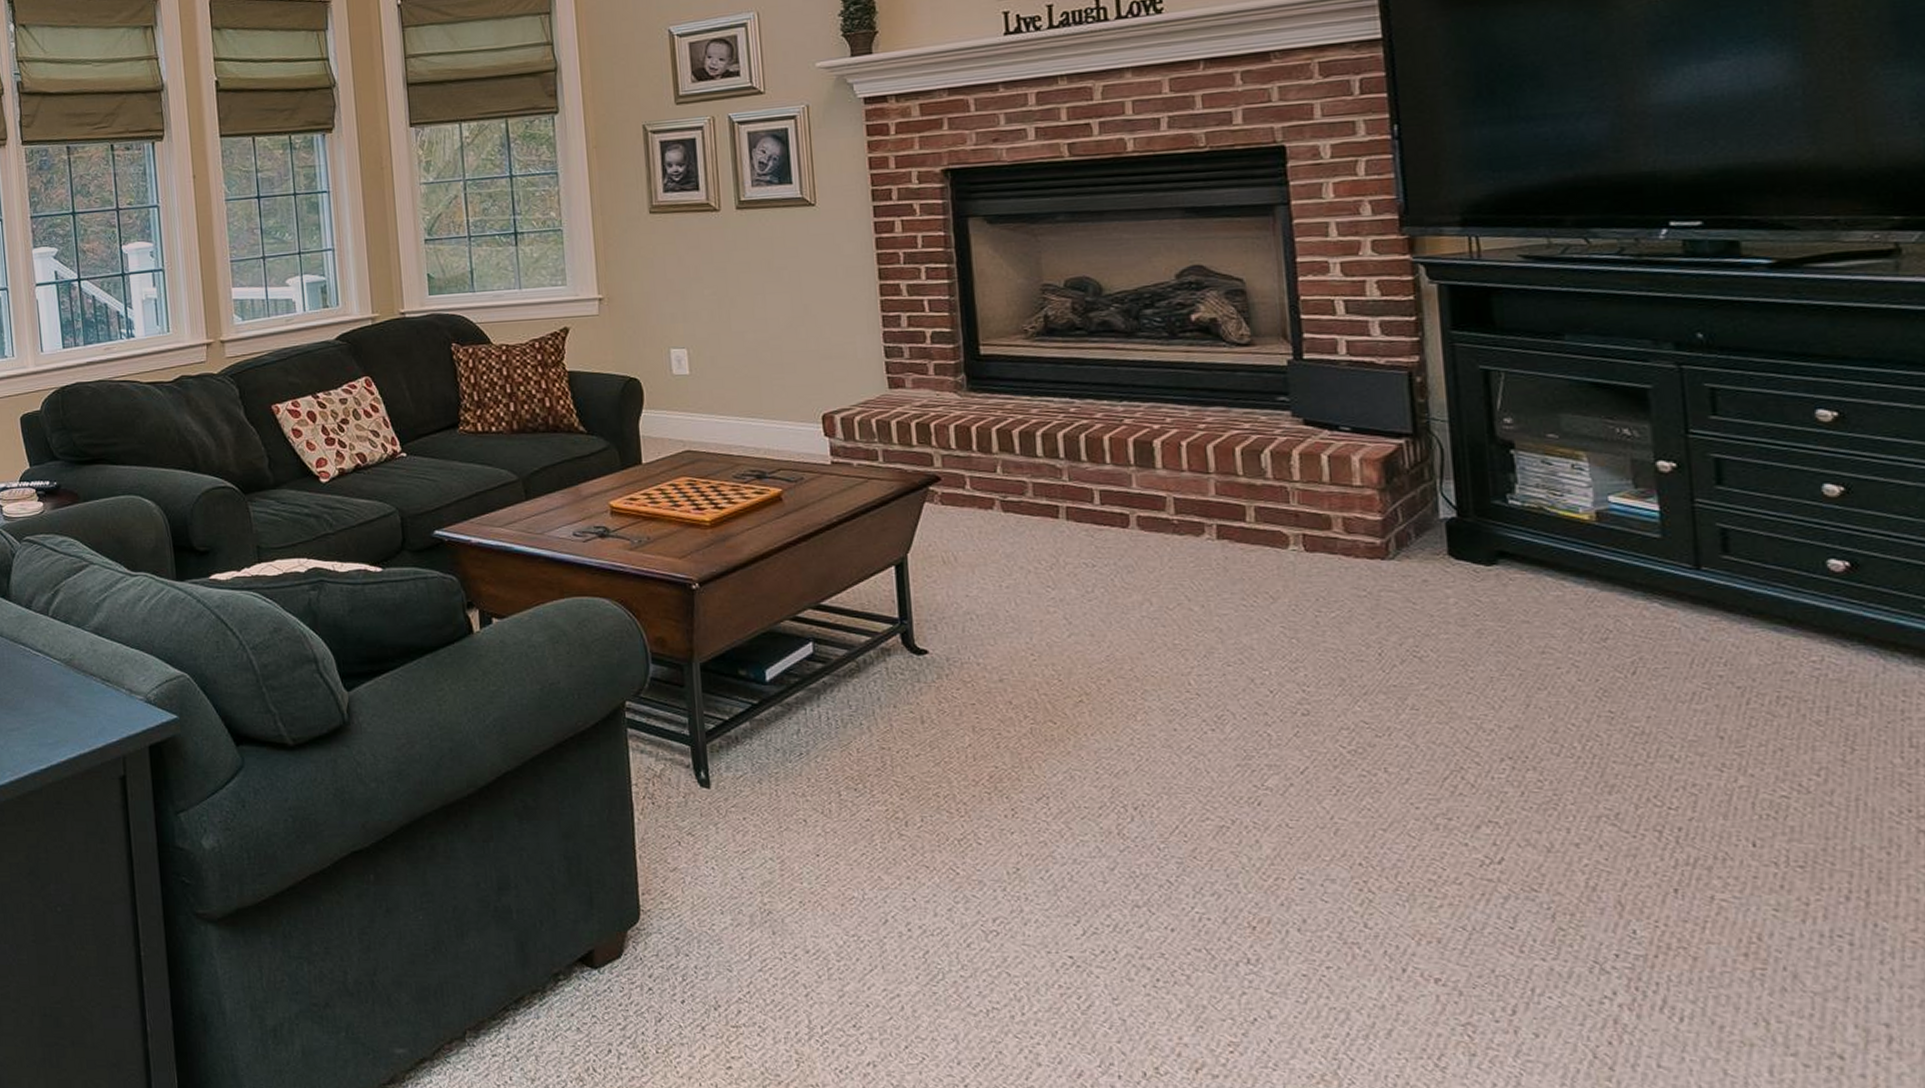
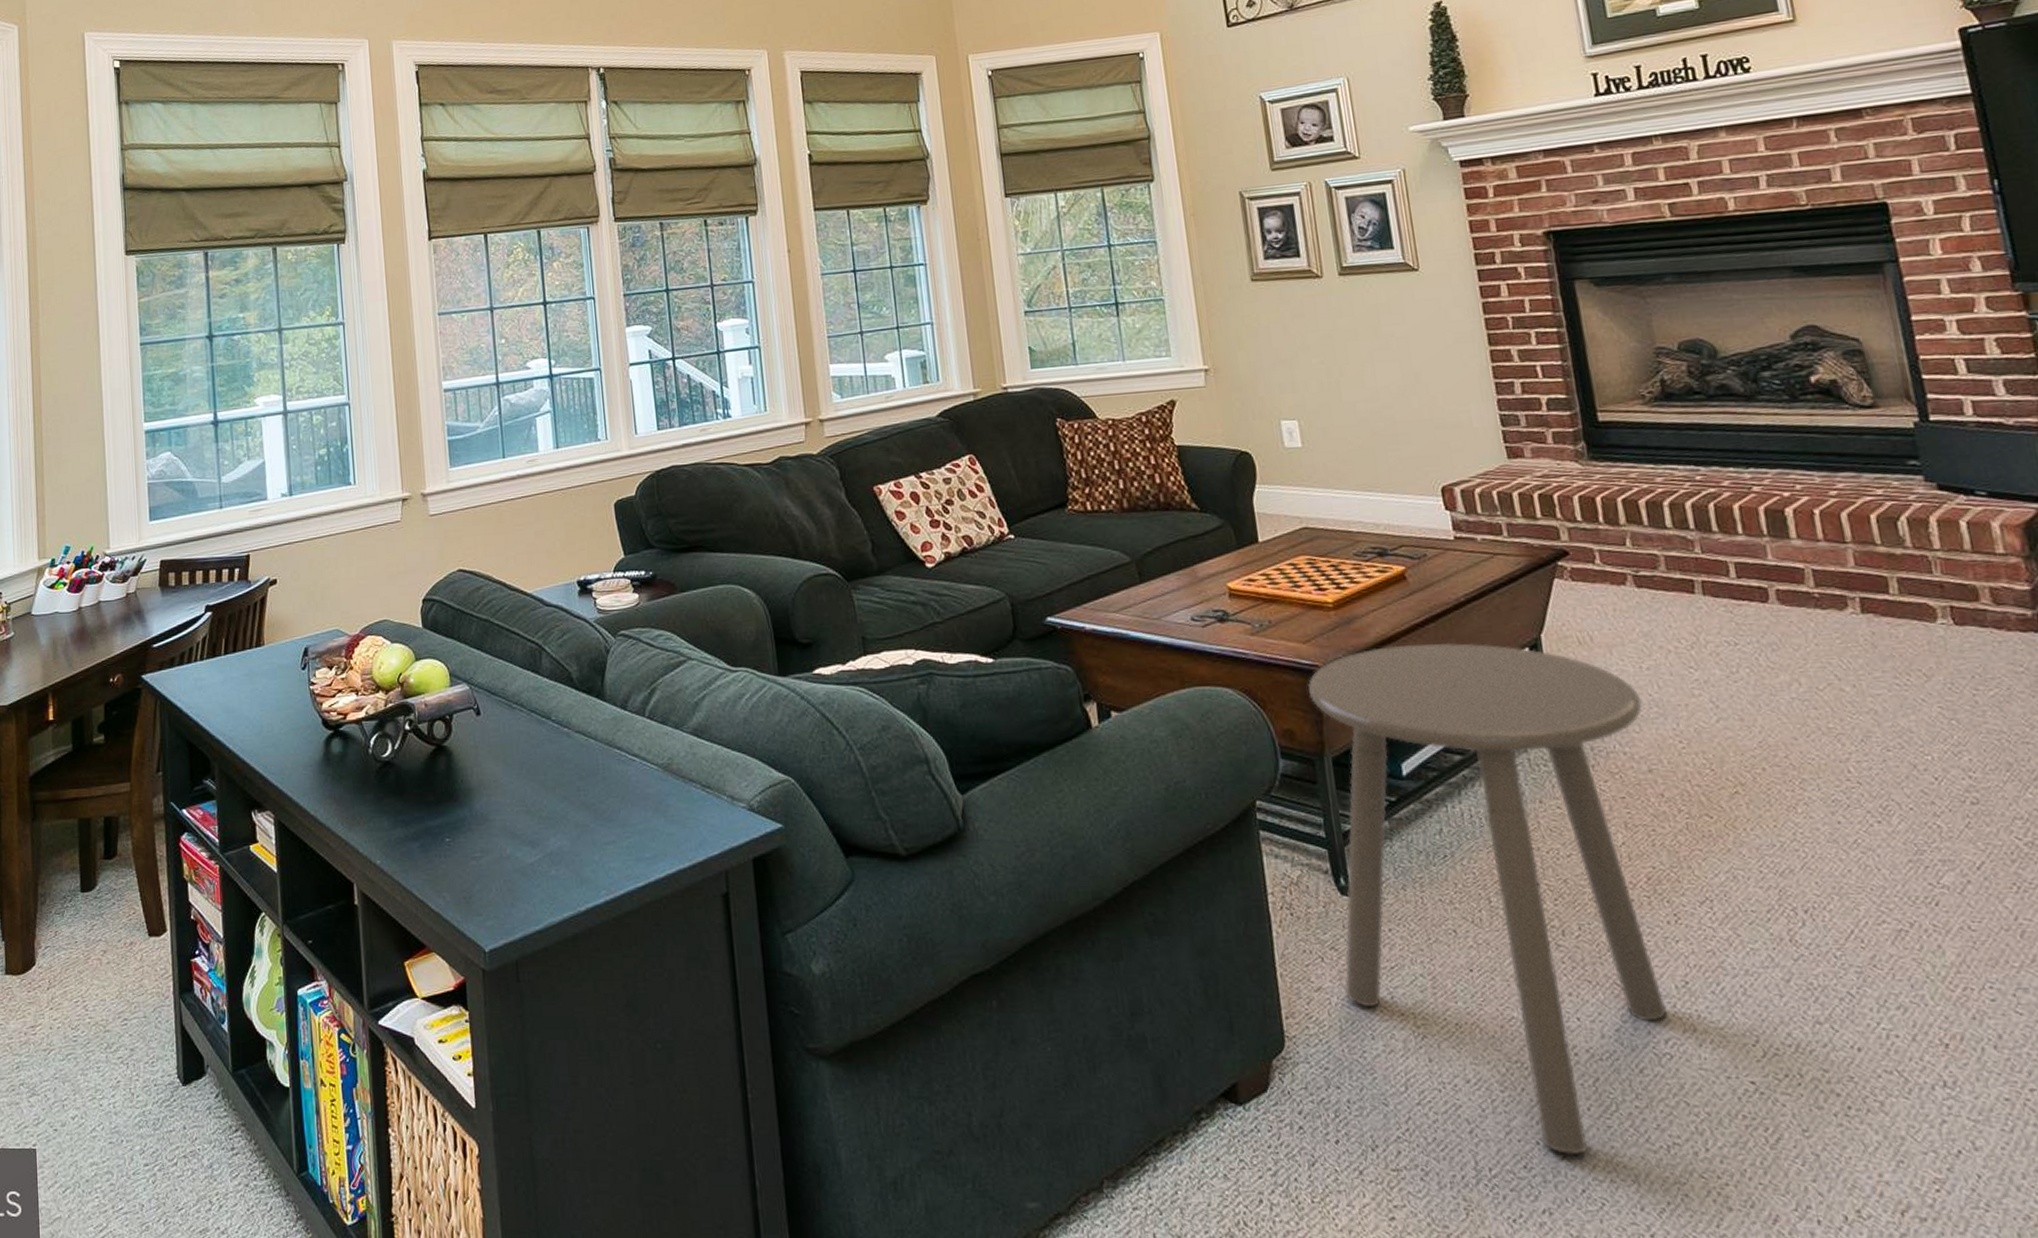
side table: none [680,560,999,1016] -> present [1307,642,1668,1154]

